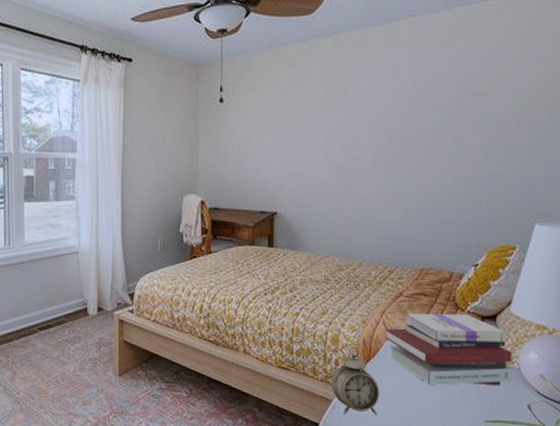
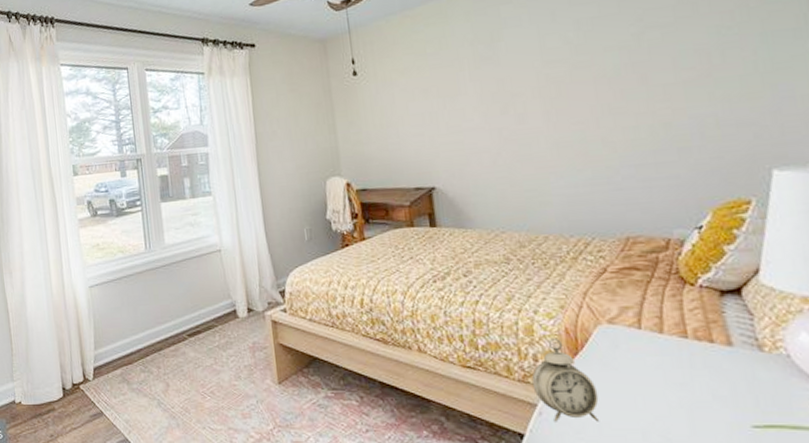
books: present [384,314,512,386] -> none [591,289,780,381]

